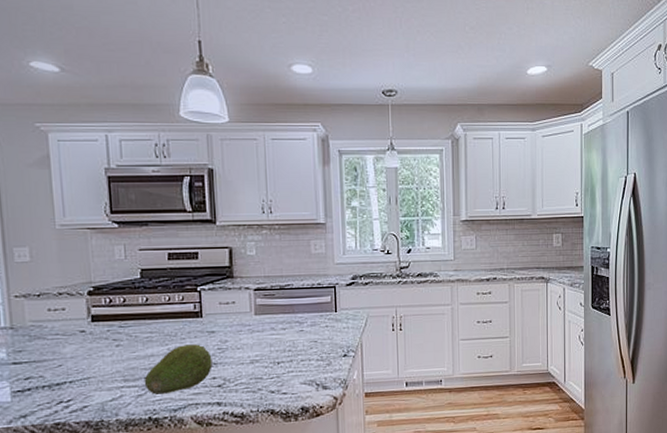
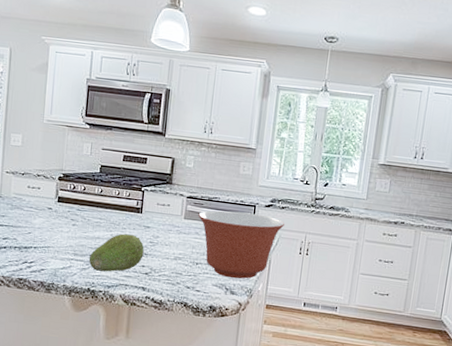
mixing bowl: none [271,295,371,372] -> present [198,210,284,279]

